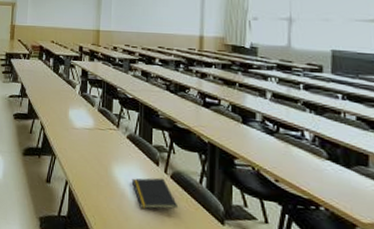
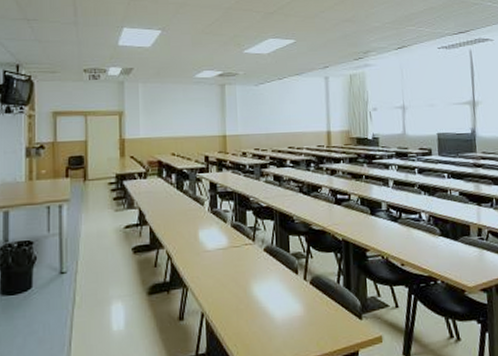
notepad: present [131,178,177,209] -> none [272,286,319,324]

